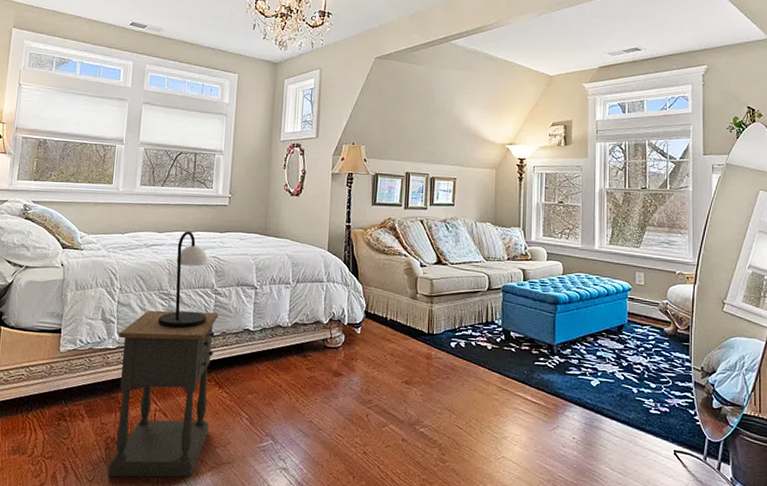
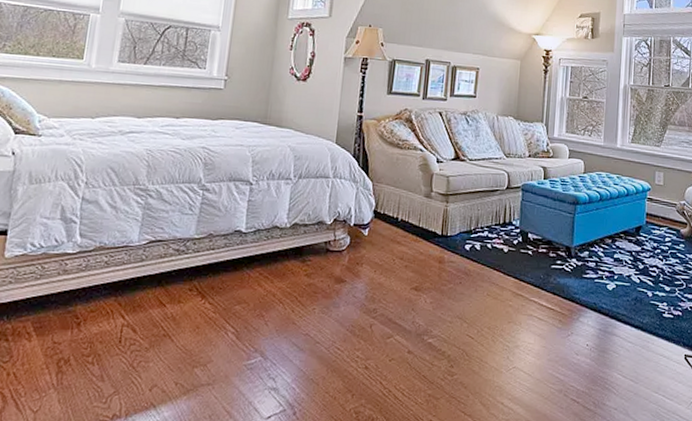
nightstand: present [108,310,218,478] -> none [58,208,205,407]
table lamp: present [158,231,207,329] -> none [131,117,195,230]

